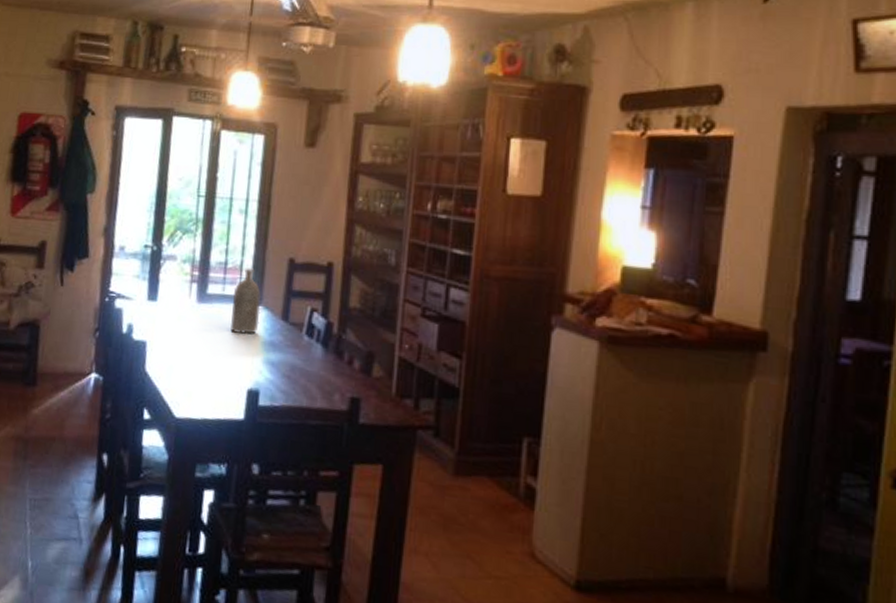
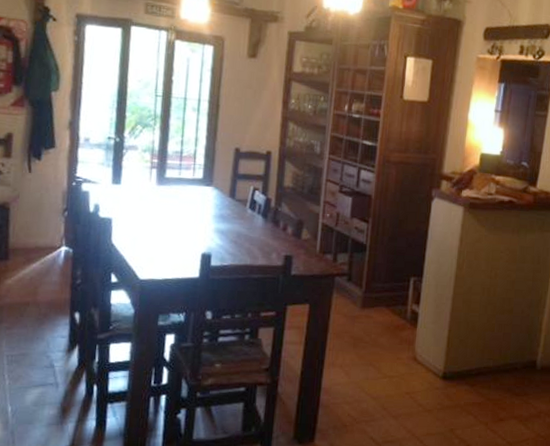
bottle: present [230,268,262,334] -> none [186,156,212,210]

